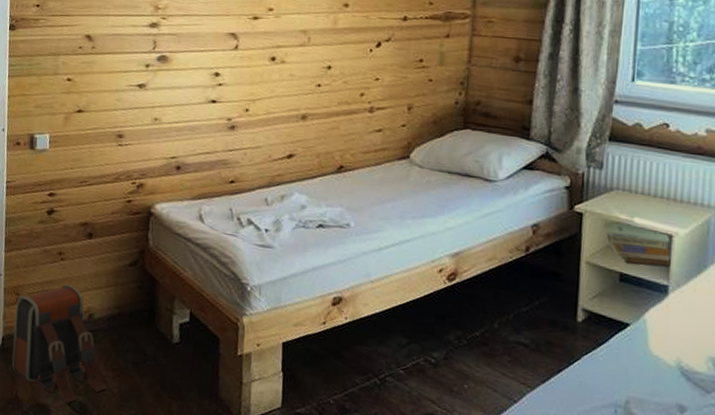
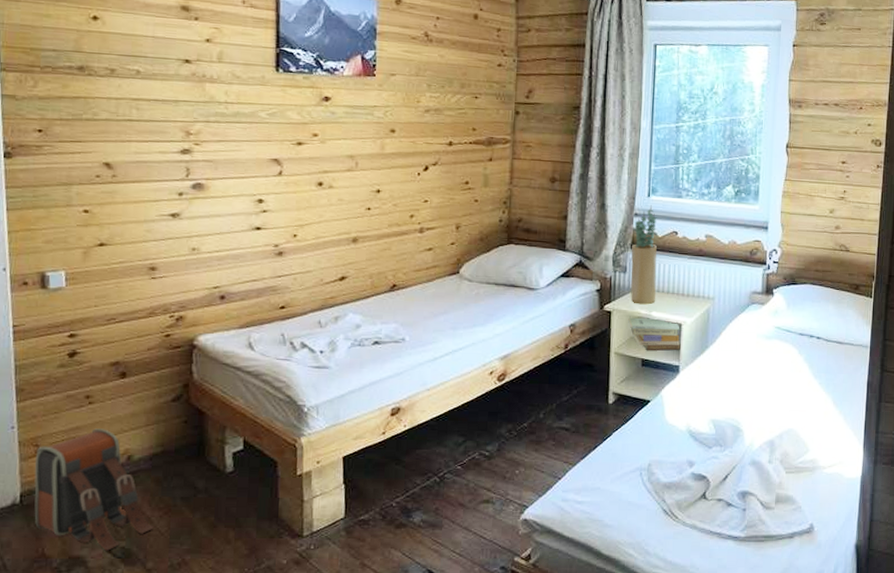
vase: none [607,91,643,209] -> present [630,205,657,305]

